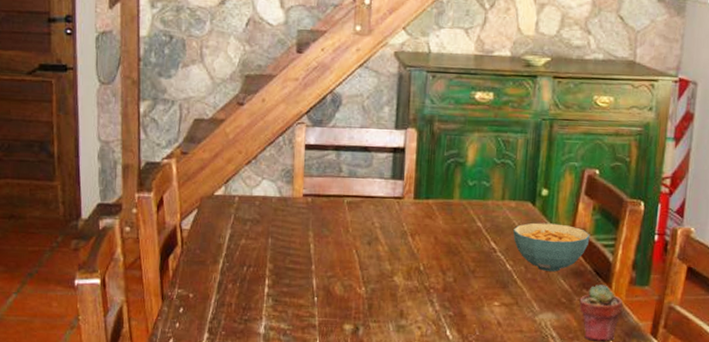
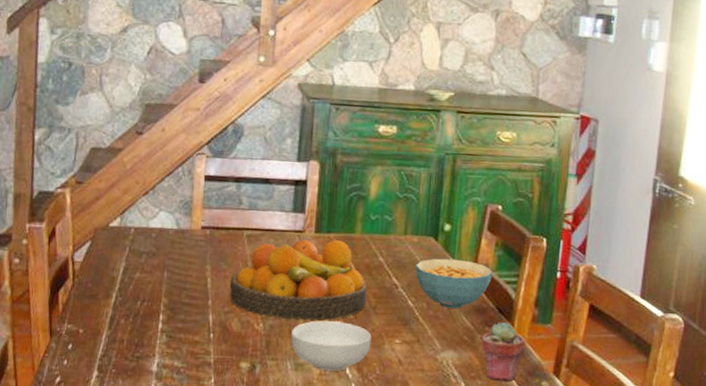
fruit bowl: none [332,205,466,285] -> present [229,239,368,322]
cereal bowl: none [392,284,471,333] -> present [291,321,372,371]

